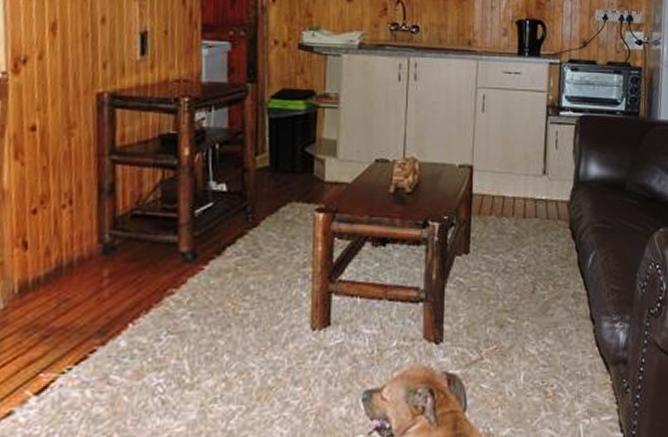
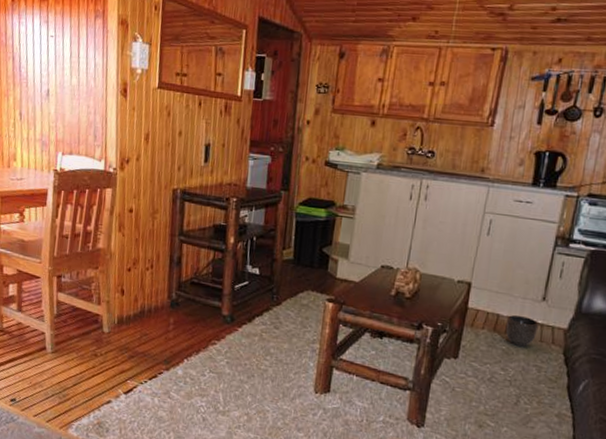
planter: none [512,193,544,229] -> present [505,314,539,348]

